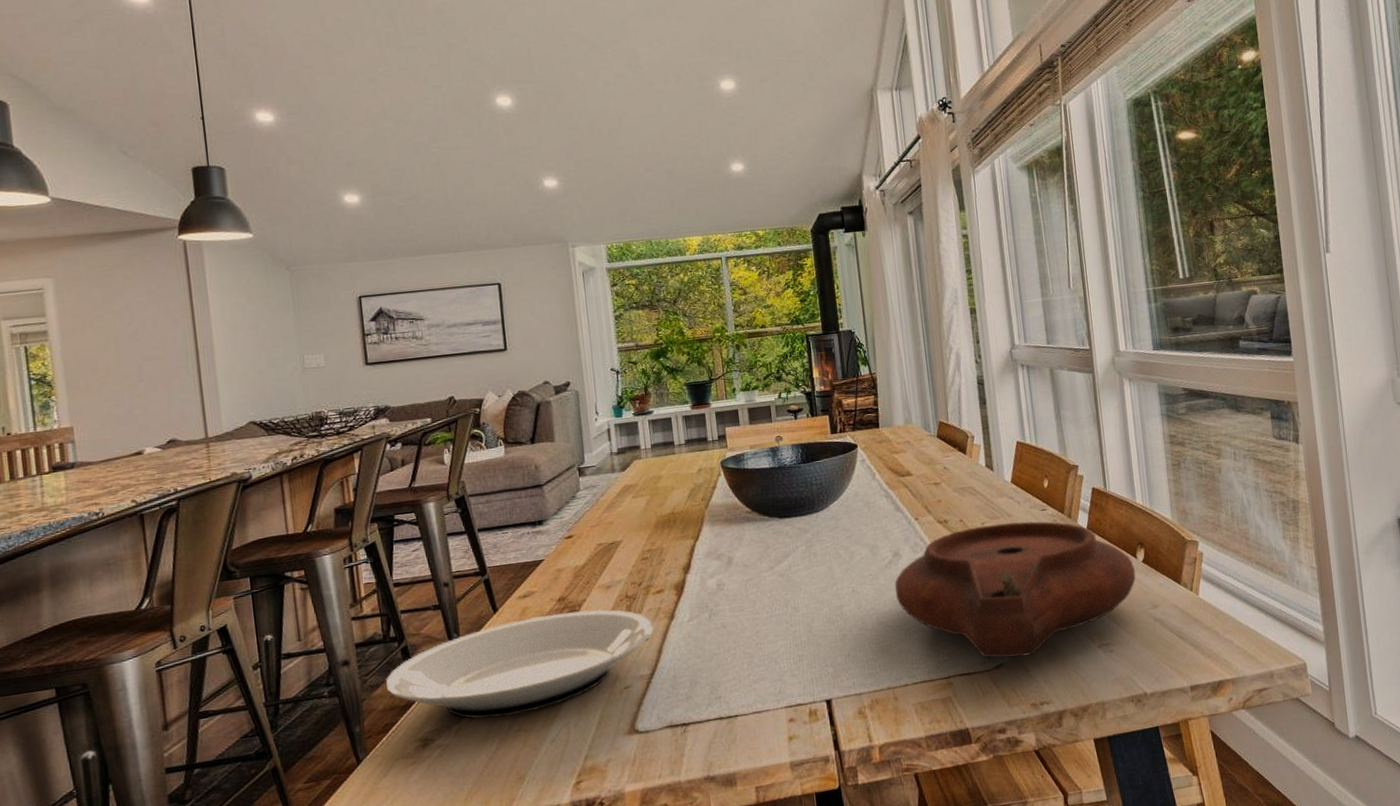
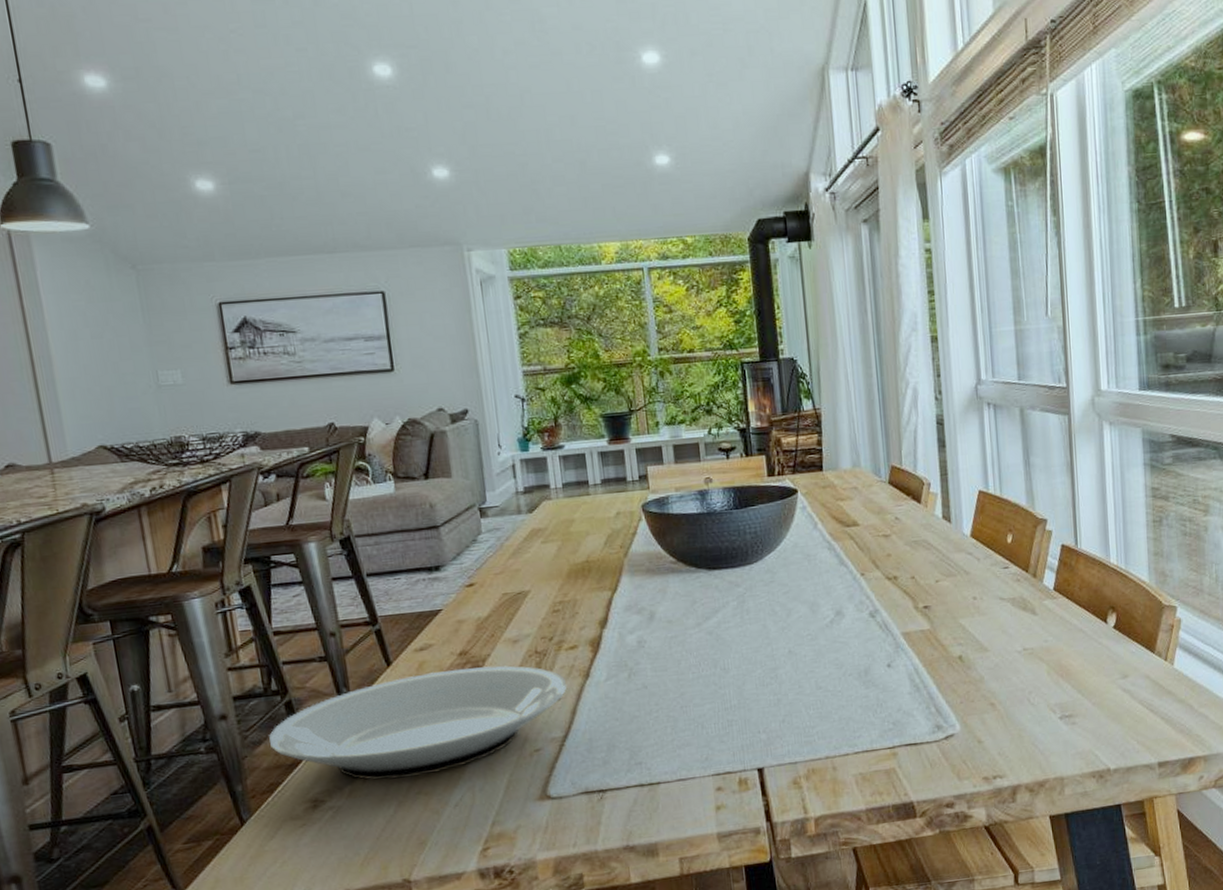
plate: present [895,521,1136,658] -> none [836,580,1106,728]

